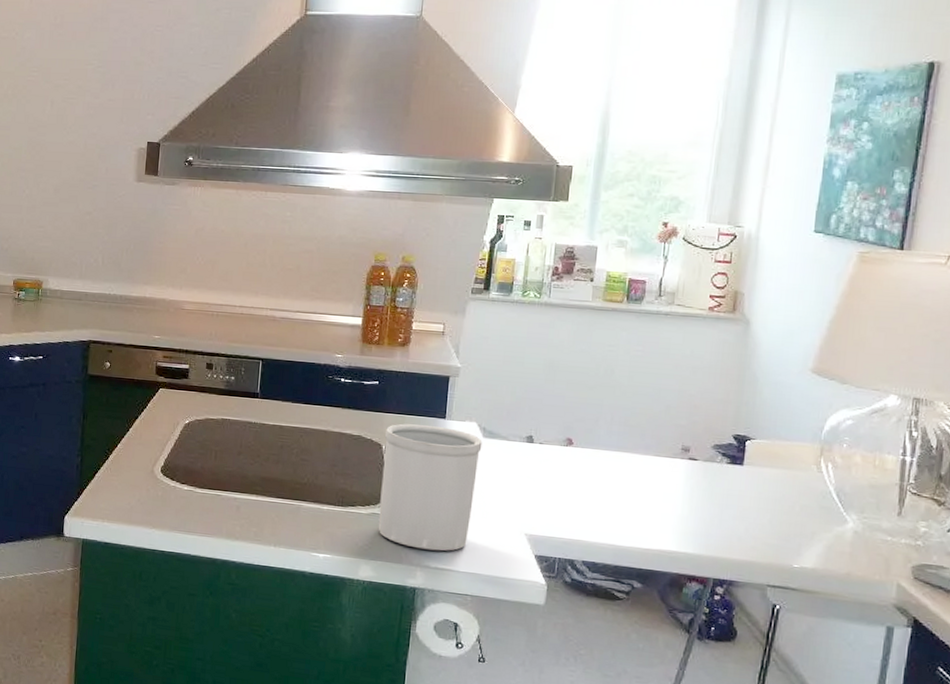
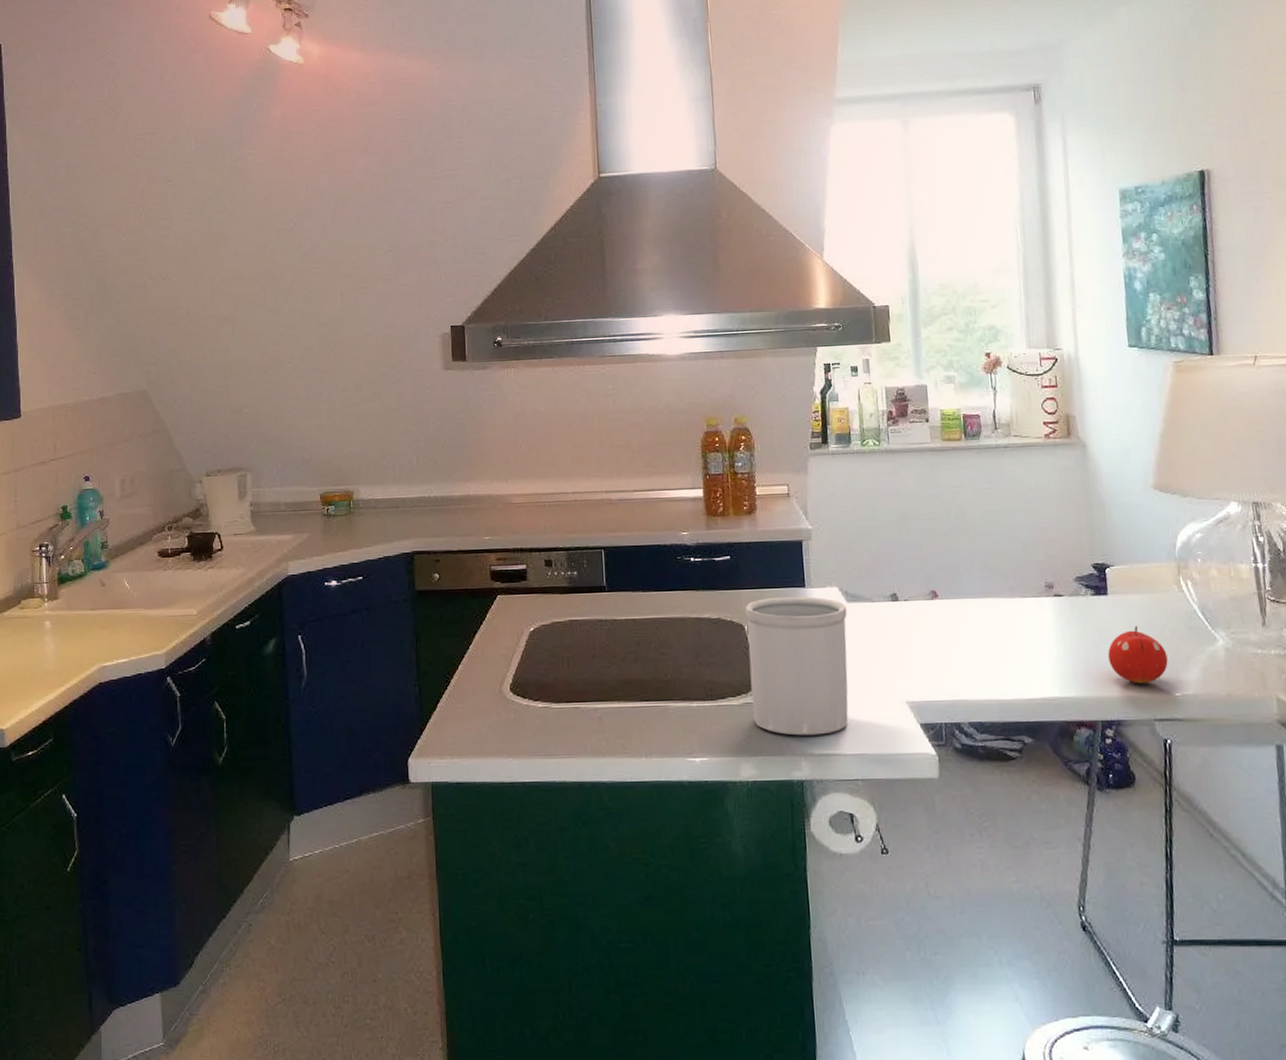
fruit: none [732,498,793,552] -> present [1108,626,1168,684]

